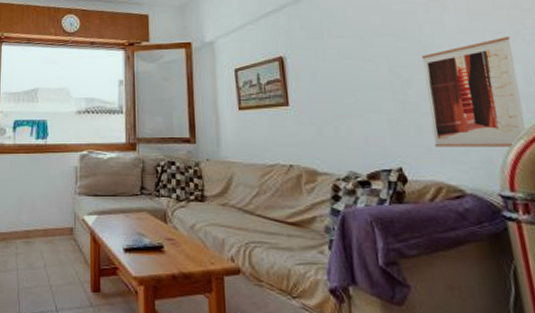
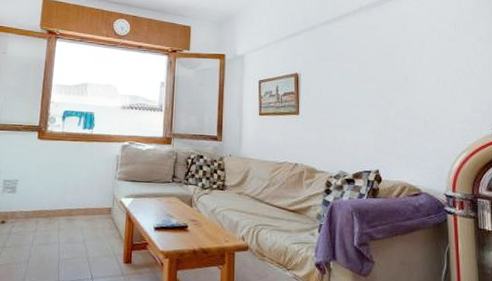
wall art: present [421,37,525,147] -> none [402,73,469,158]

